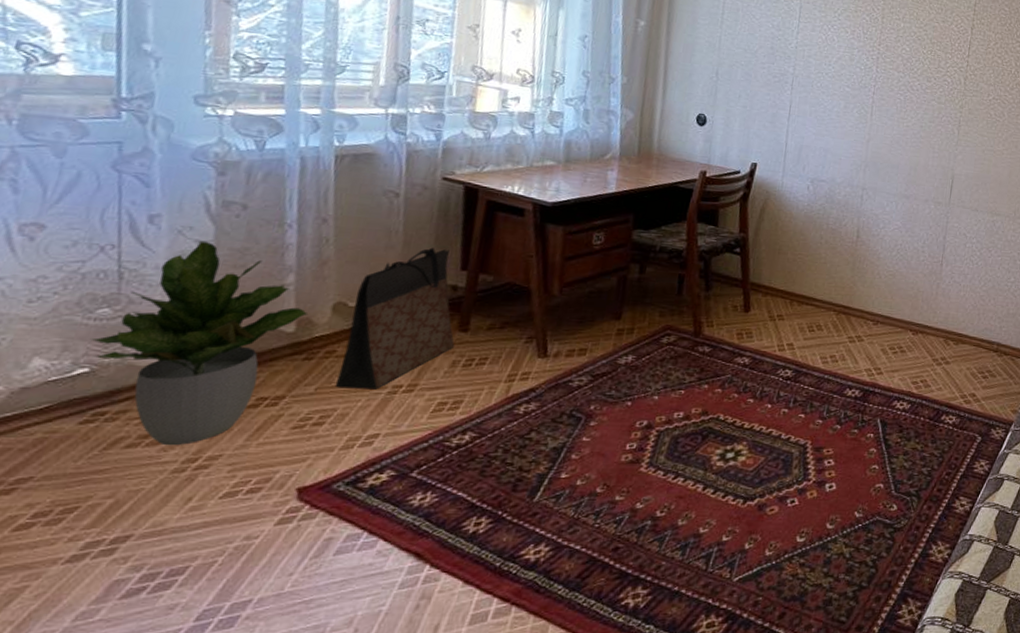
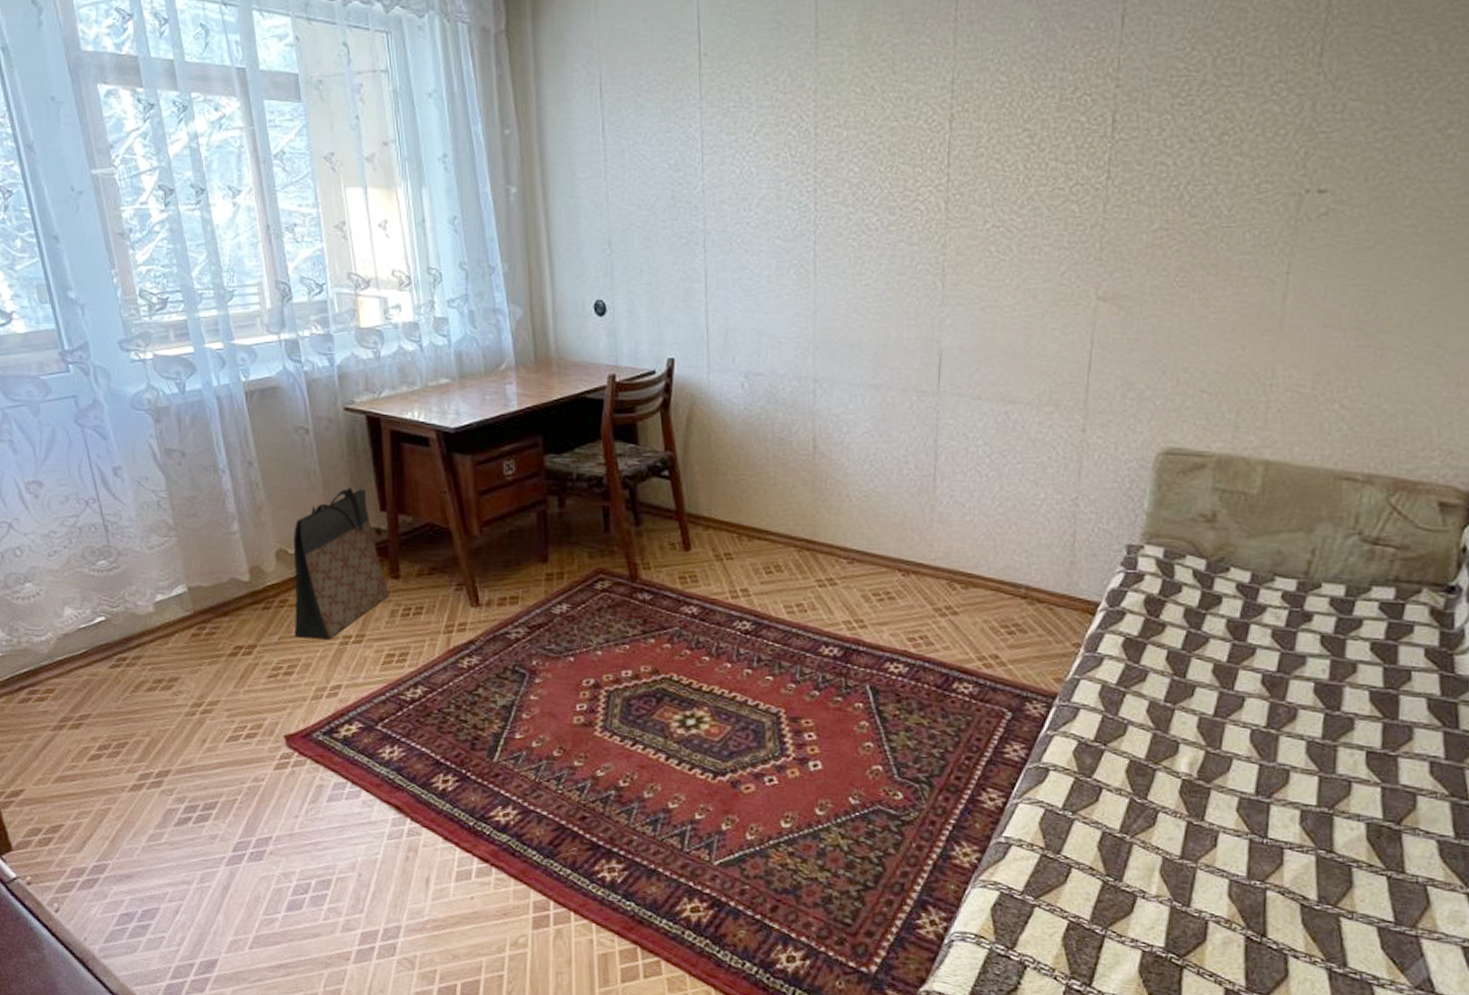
potted plant: present [91,240,307,446] -> none [99,490,256,691]

